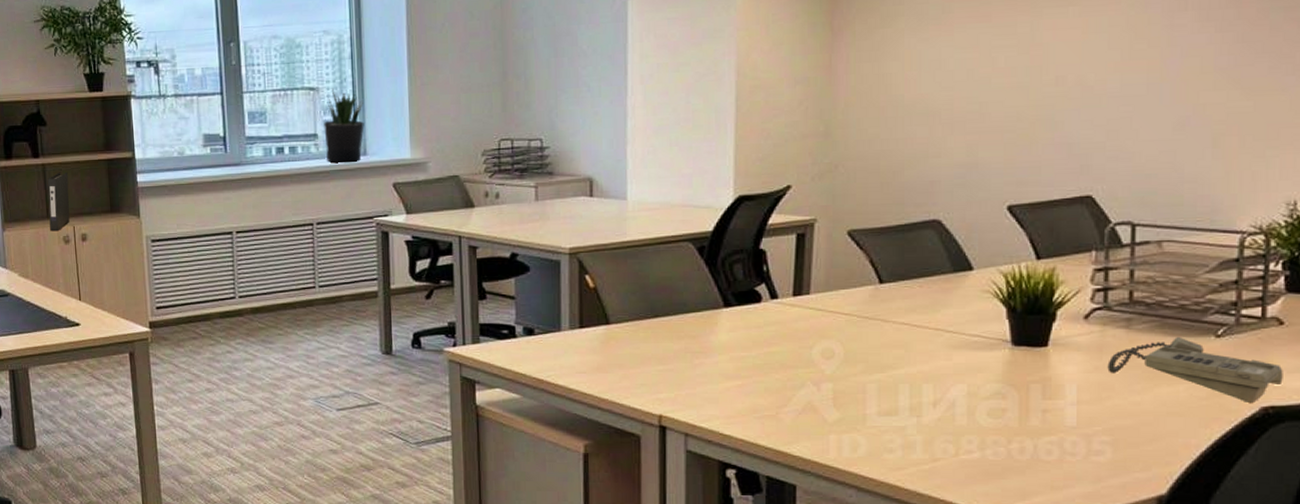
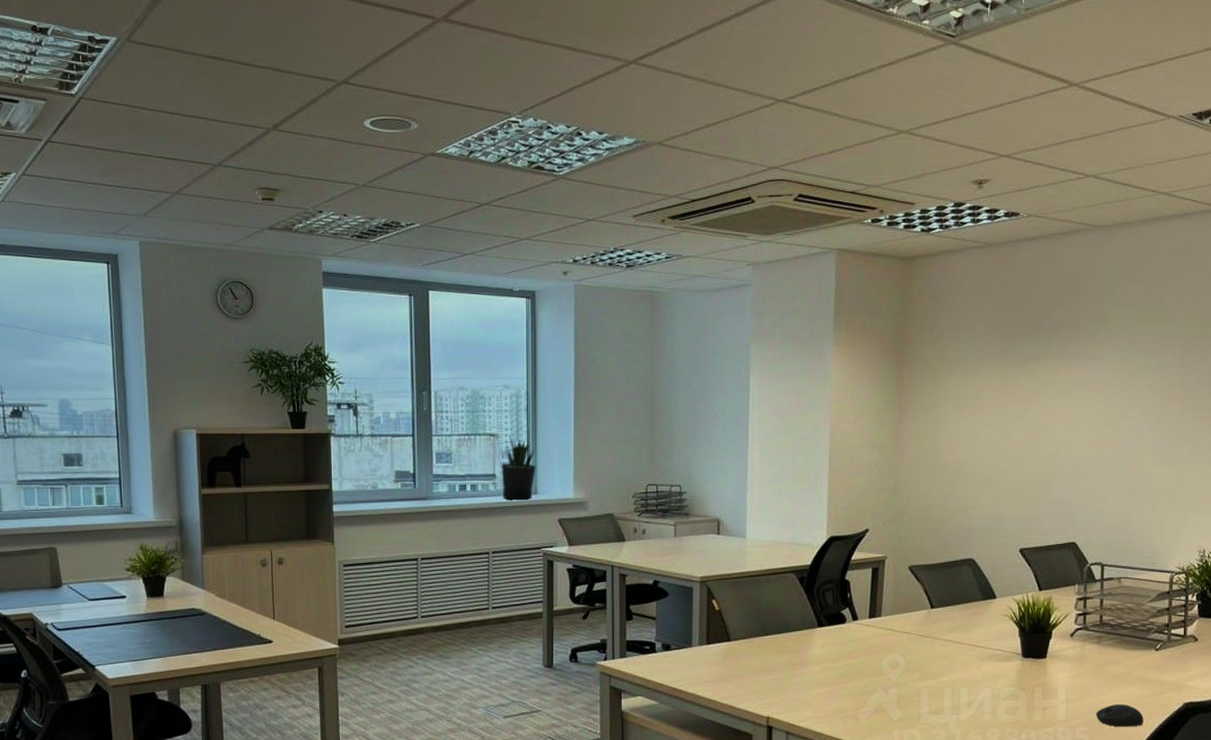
binder: present [47,171,70,232] -> none [248,500,269,555]
telephone: present [1107,336,1283,404] -> none [1086,650,1198,701]
computer mouse: none [1122,407,1197,436] -> present [1096,704,1144,726]

